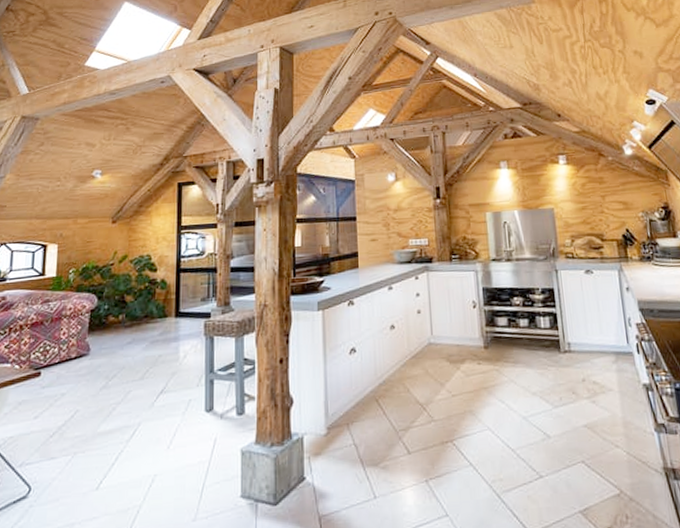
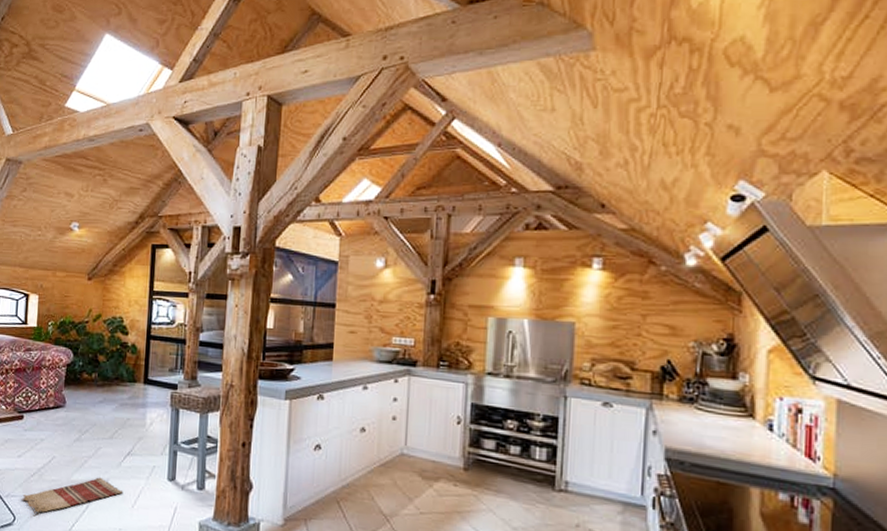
rug: none [39,423,157,479] -> present [22,477,123,514]

